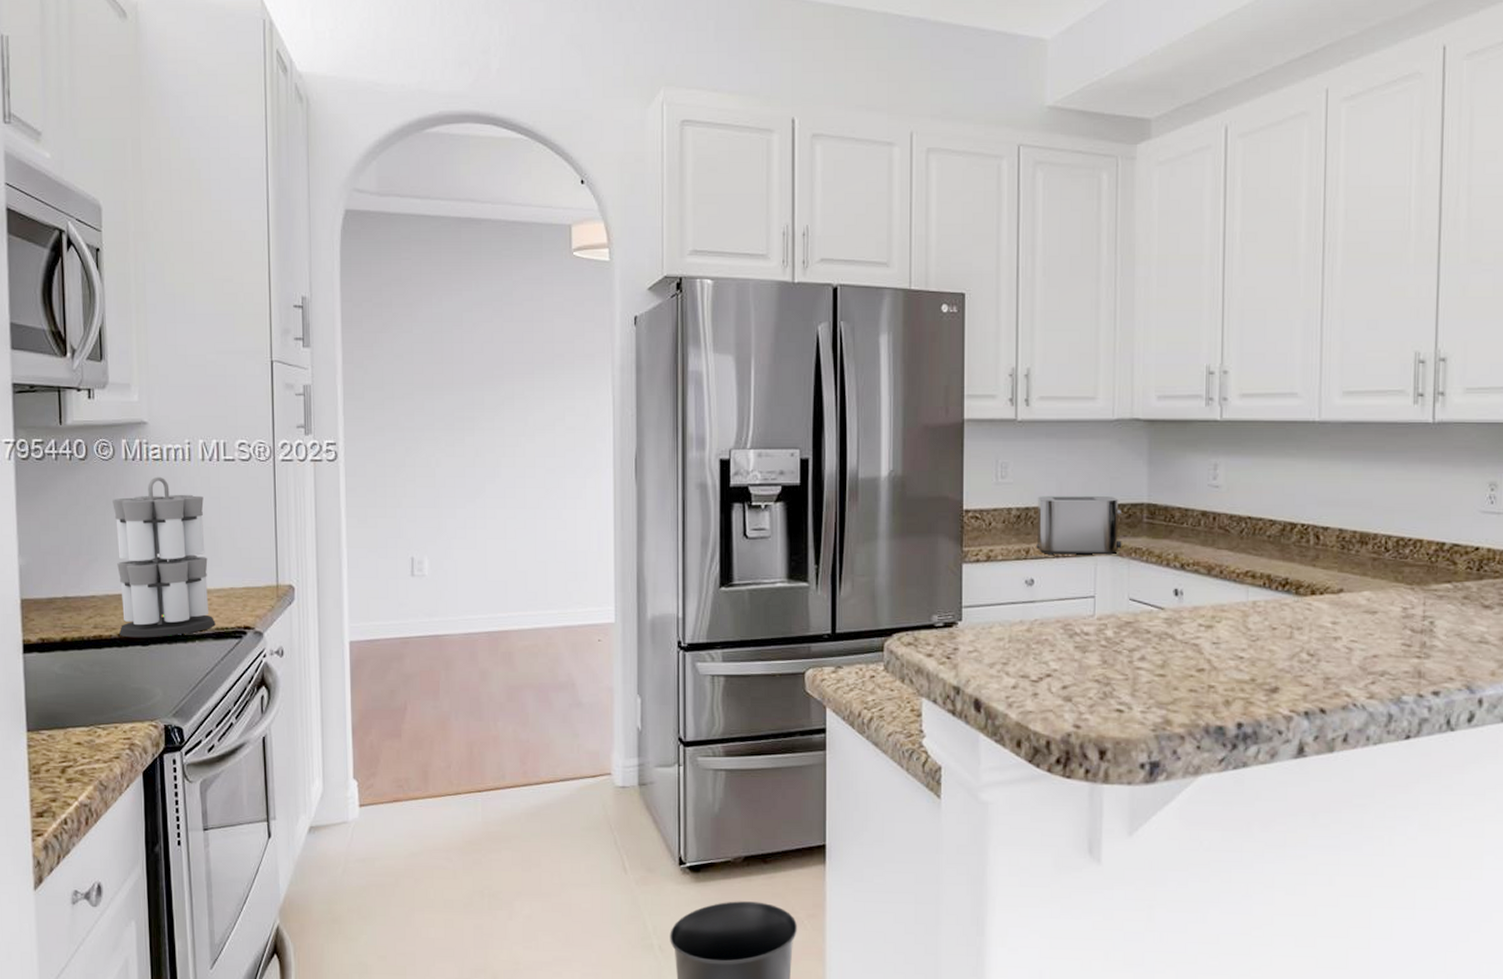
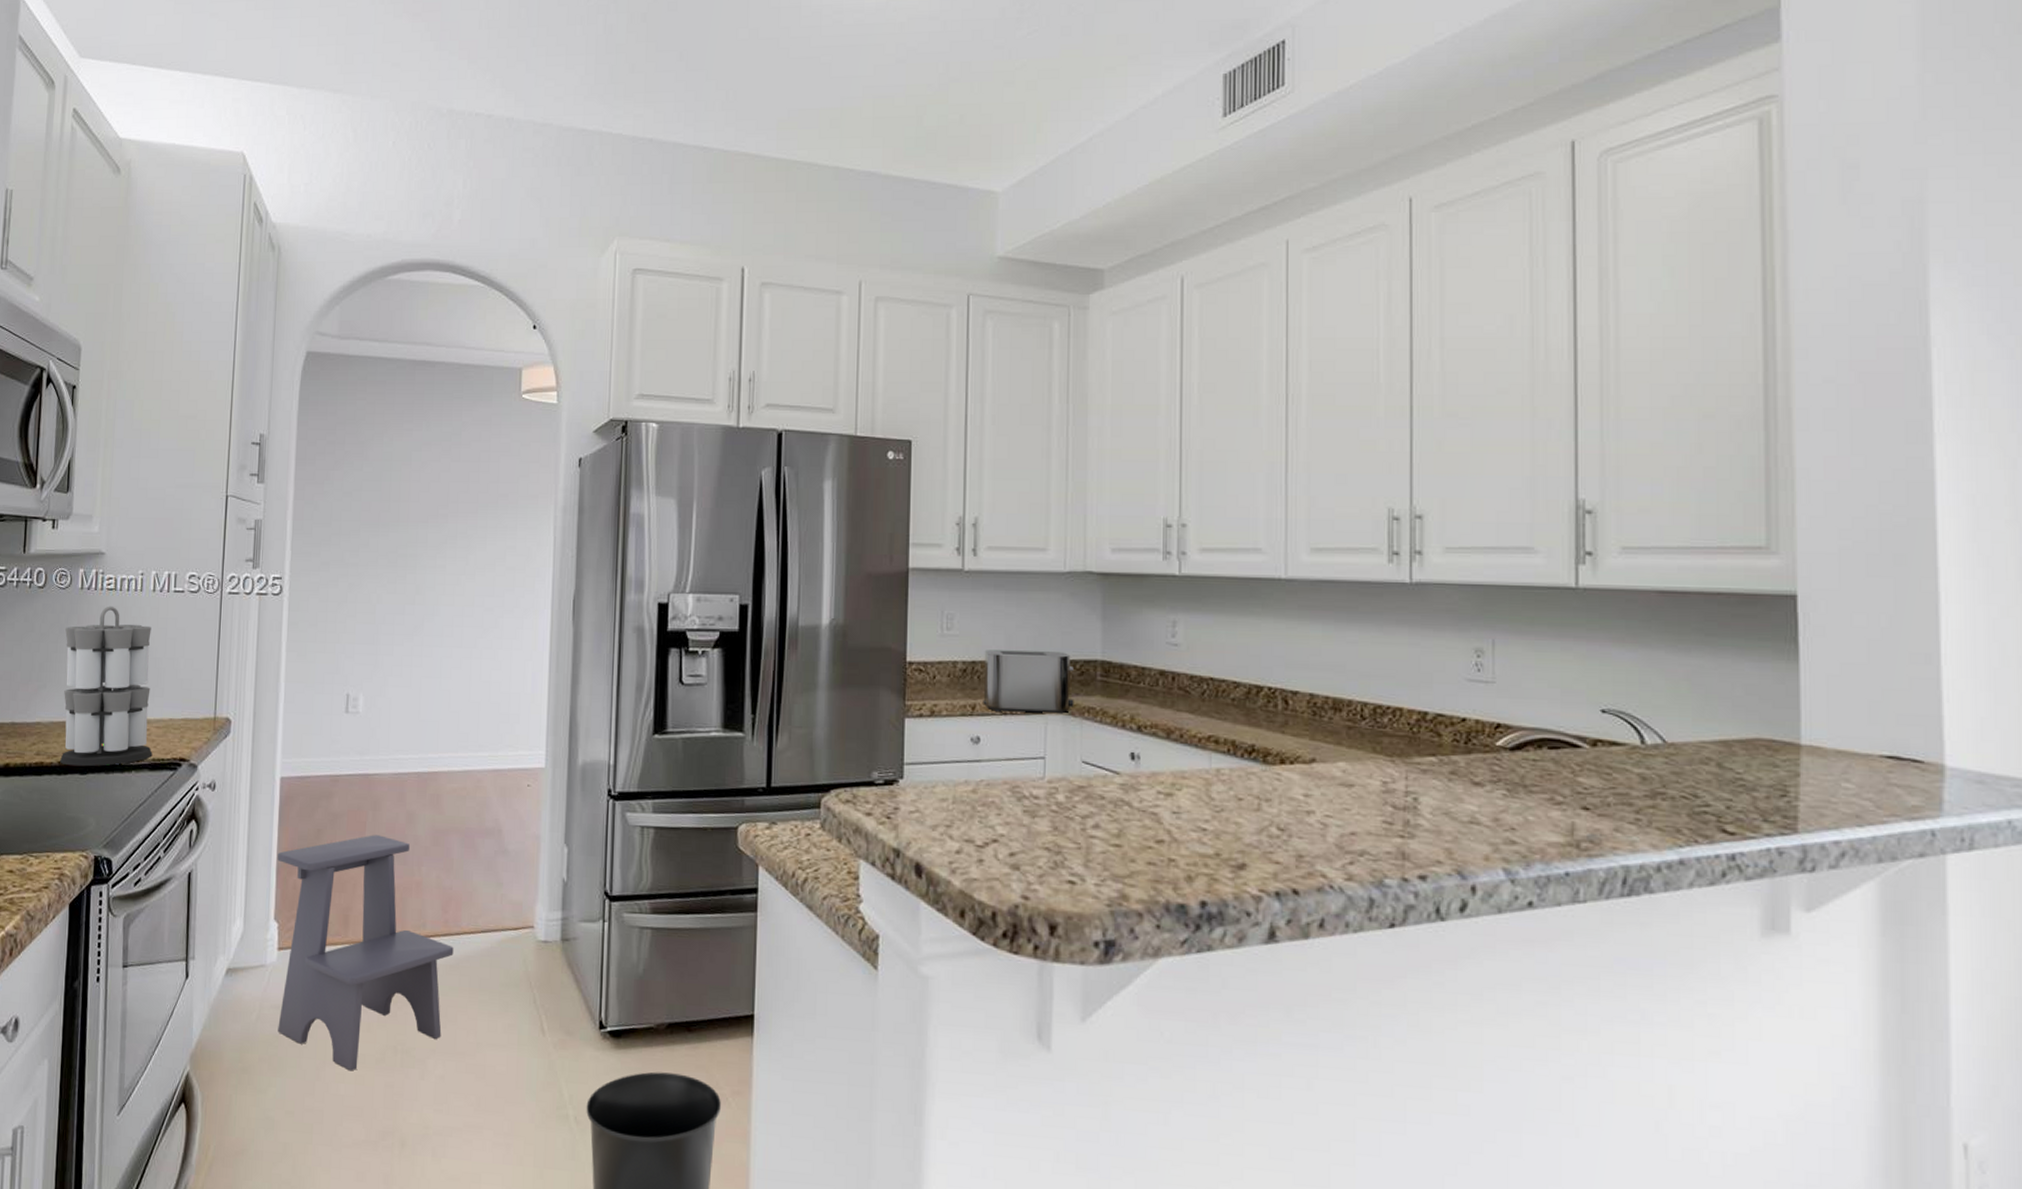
step stool: none [352,693,534,916] -> present [277,835,454,1071]

